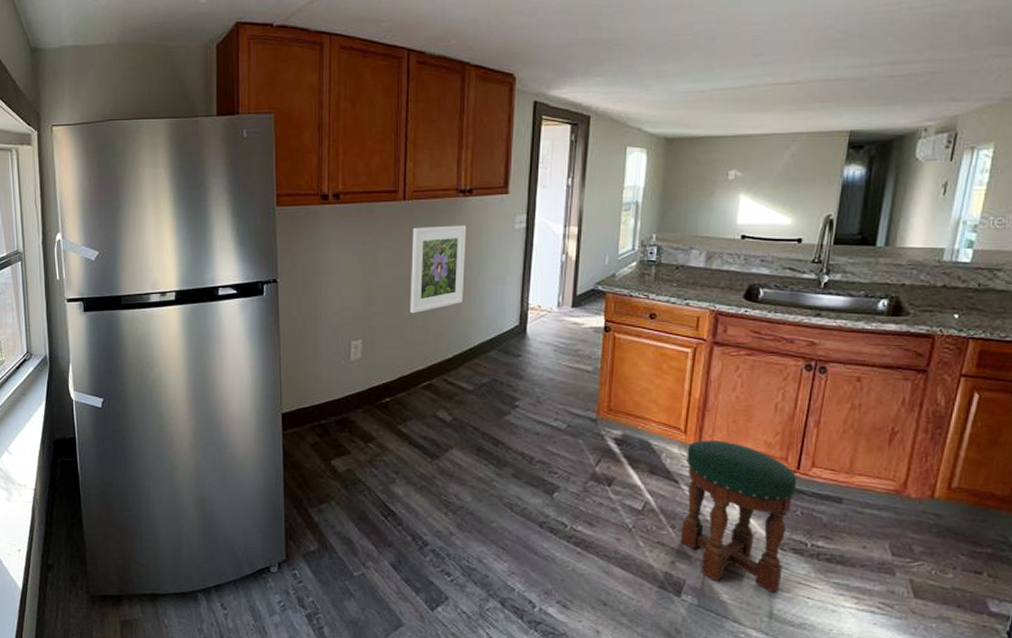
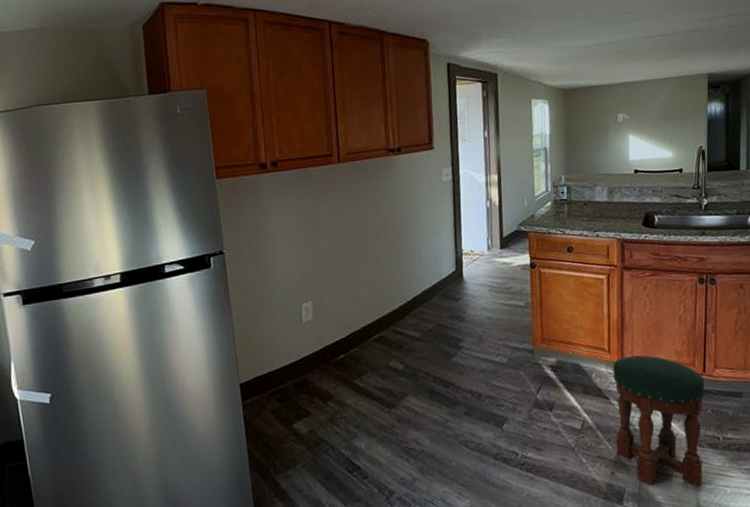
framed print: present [410,225,467,314] -> none [349,181,403,271]

